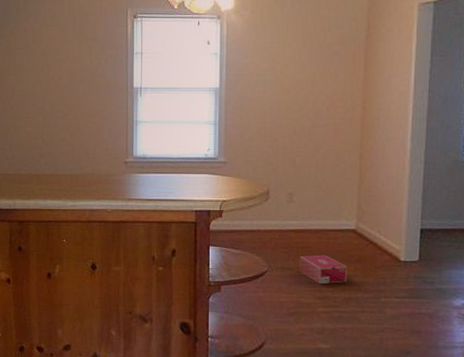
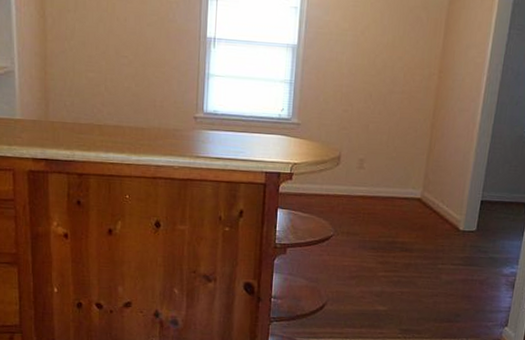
shoe box: present [299,254,347,285] -> none [364,221,409,250]

